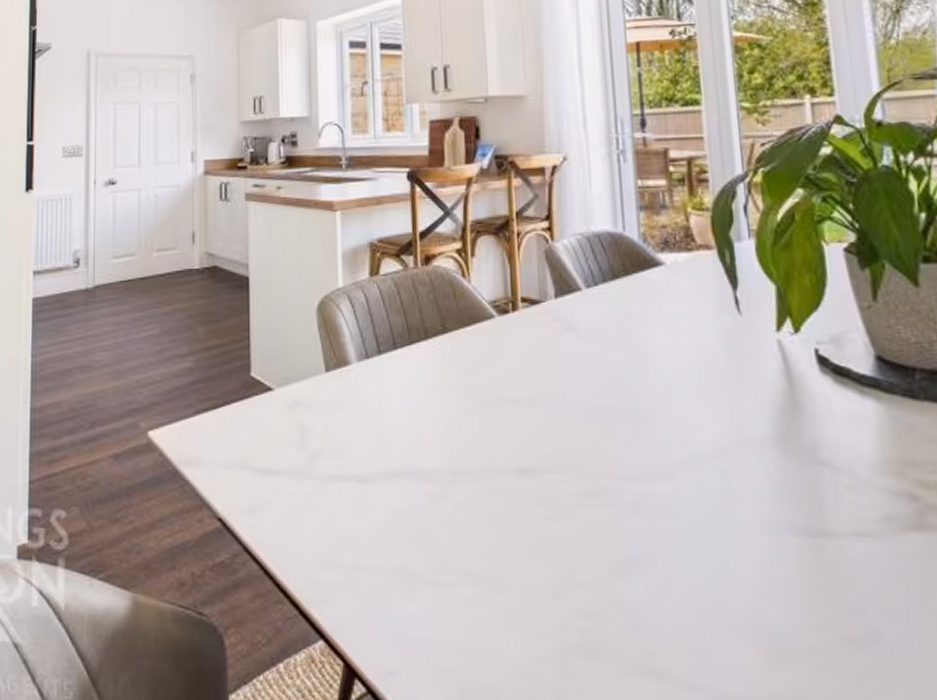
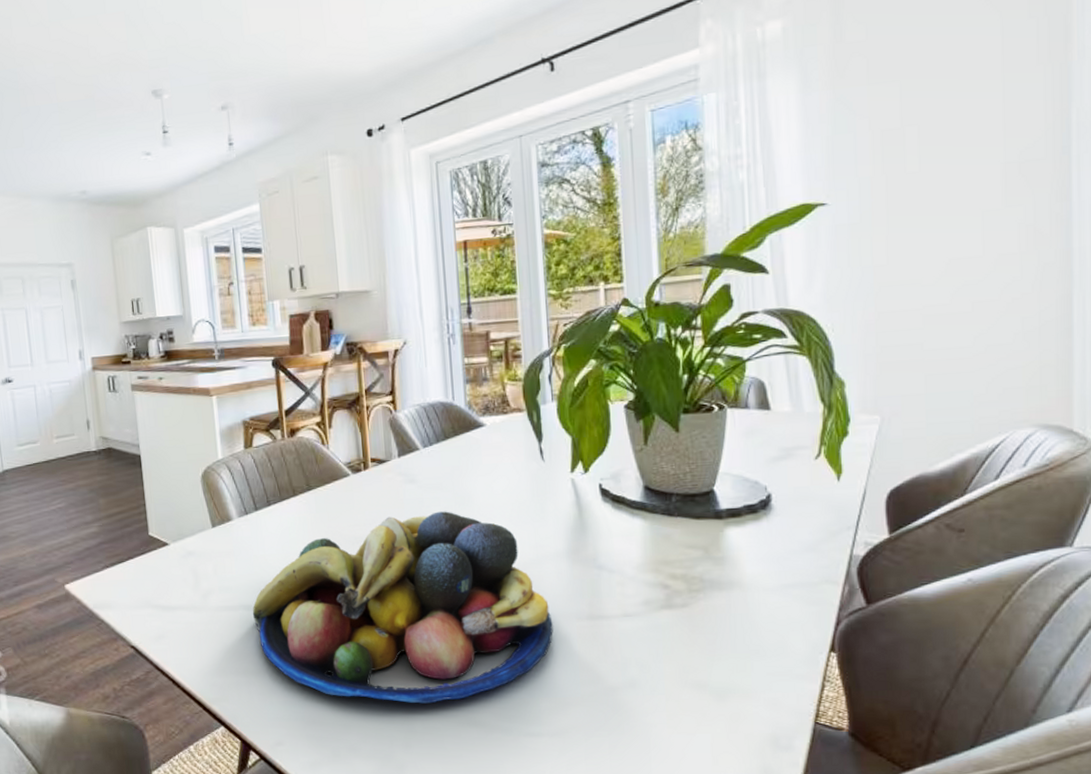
fruit bowl: none [367,371,760,637] -> present [252,511,553,704]

